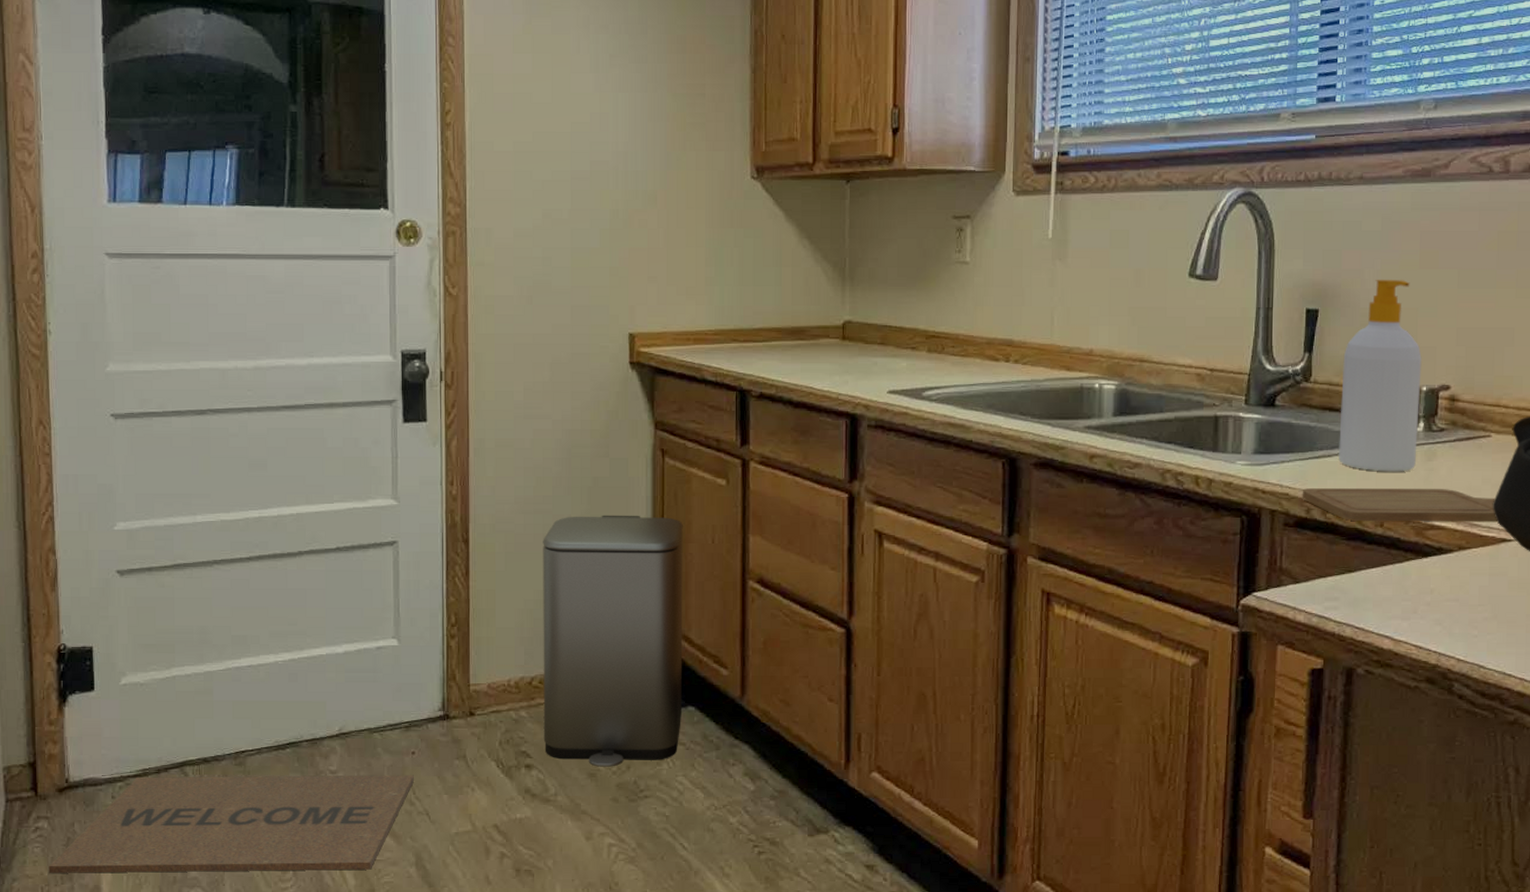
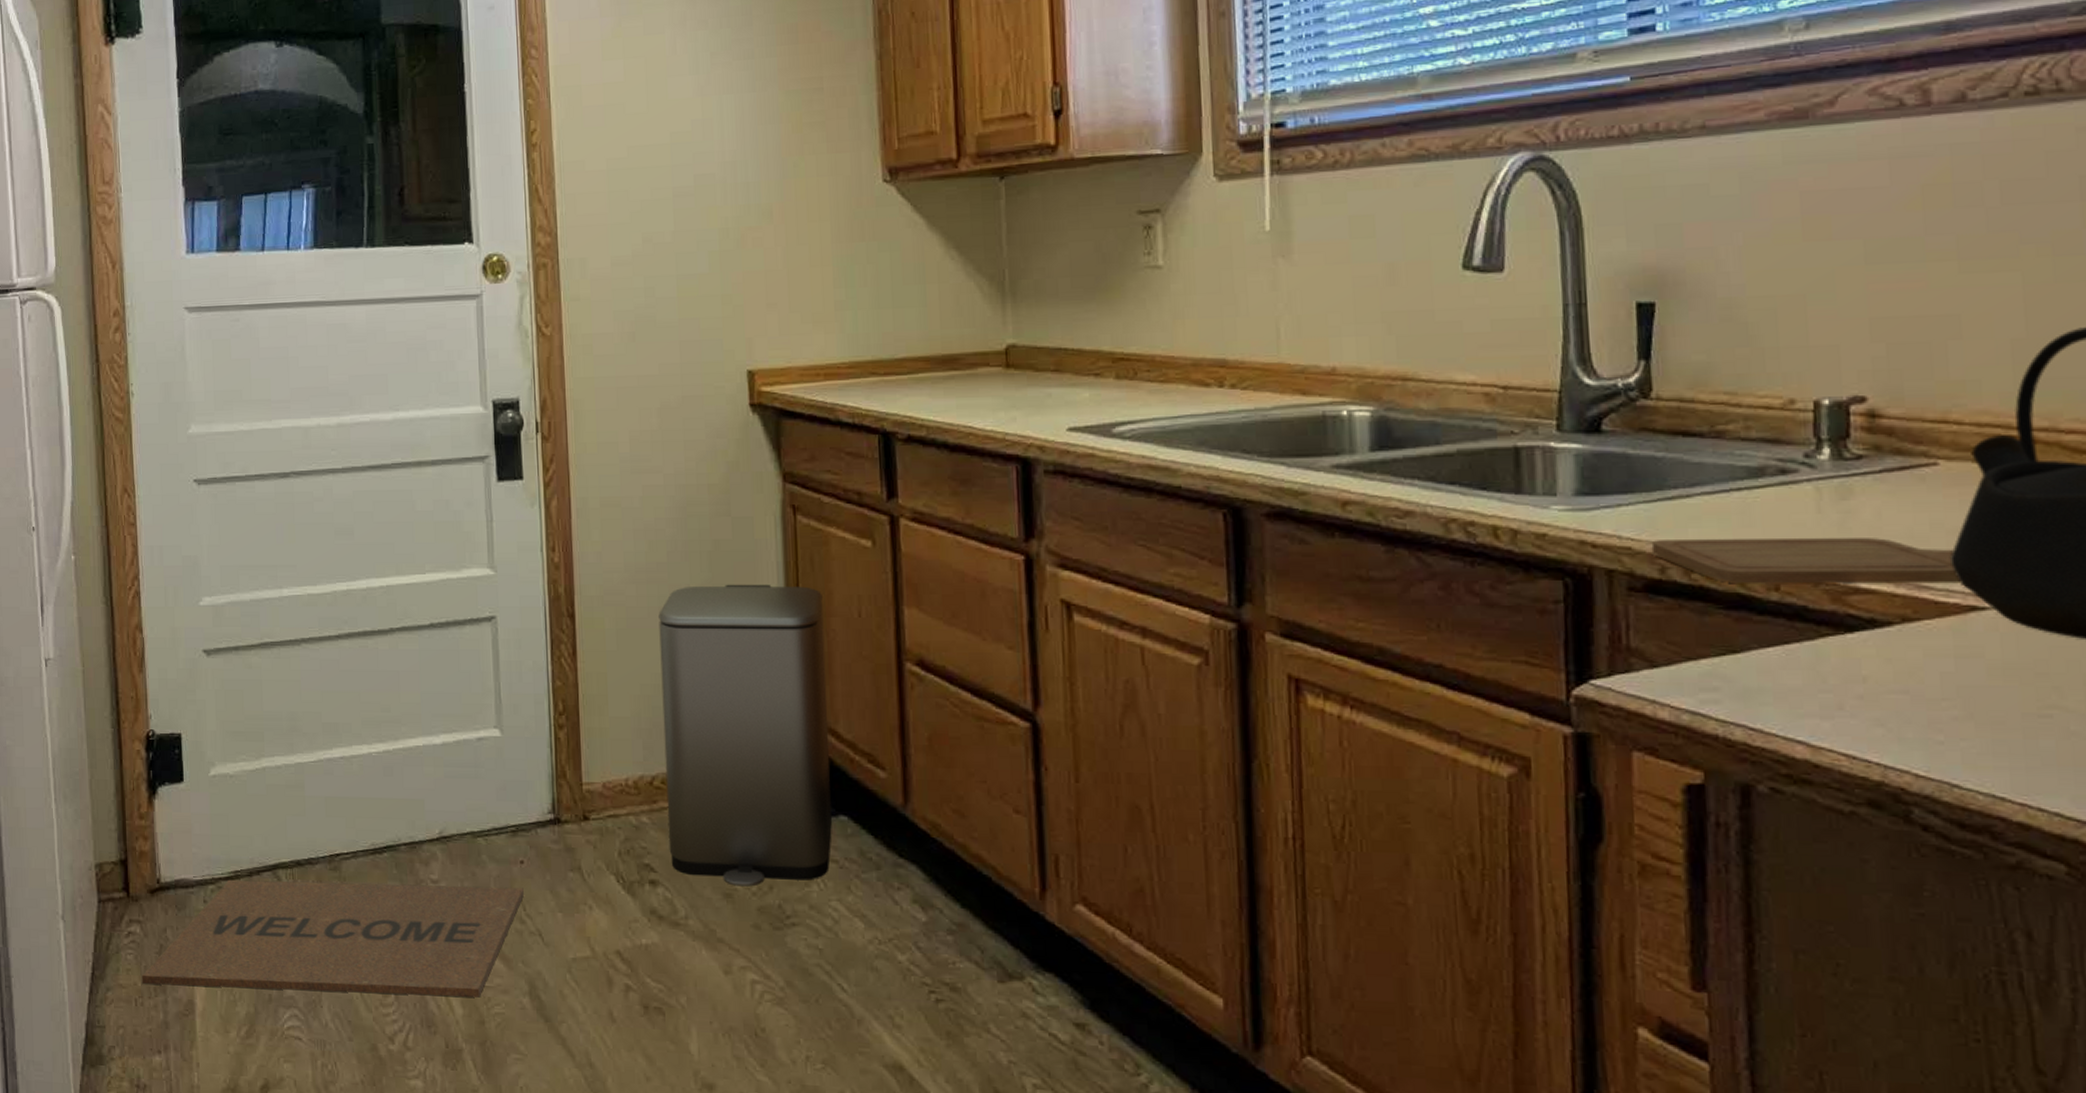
soap bottle: present [1339,279,1422,472] -> none [1697,257,1823,516]

